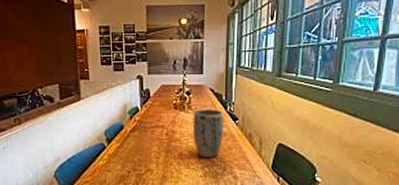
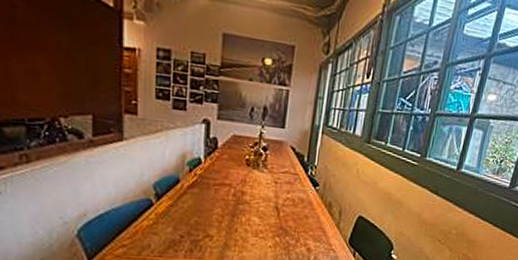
plant pot: present [193,109,224,157] -> none [266,169,304,226]

